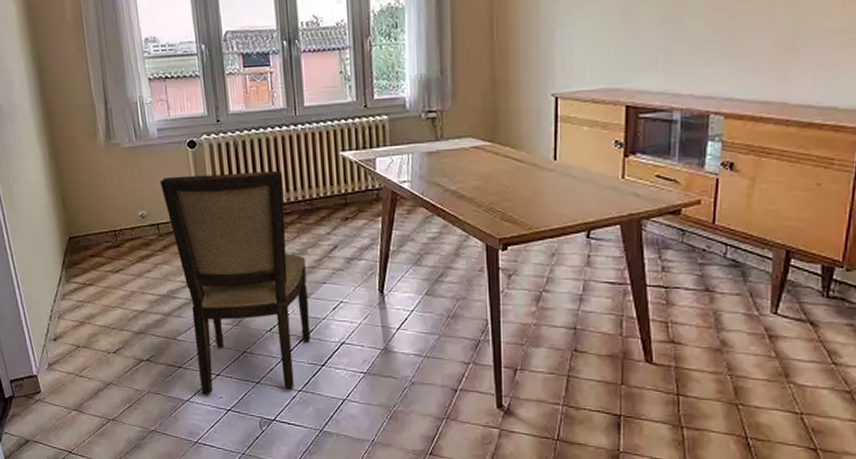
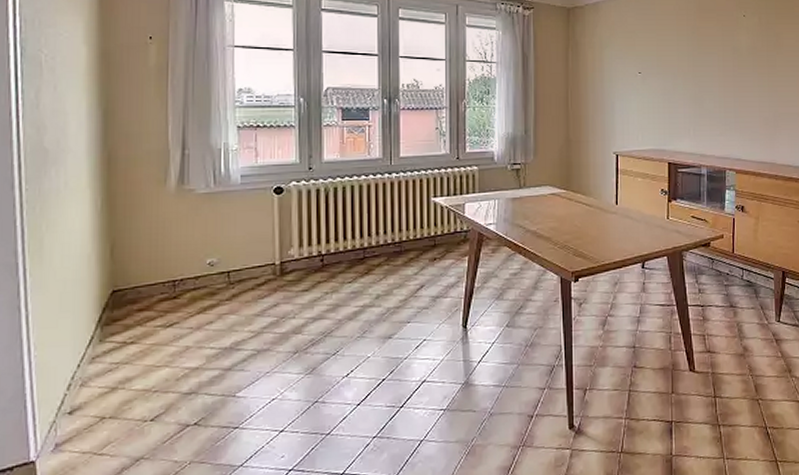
dining chair: present [159,170,311,395] -> none [236,215,392,457]

